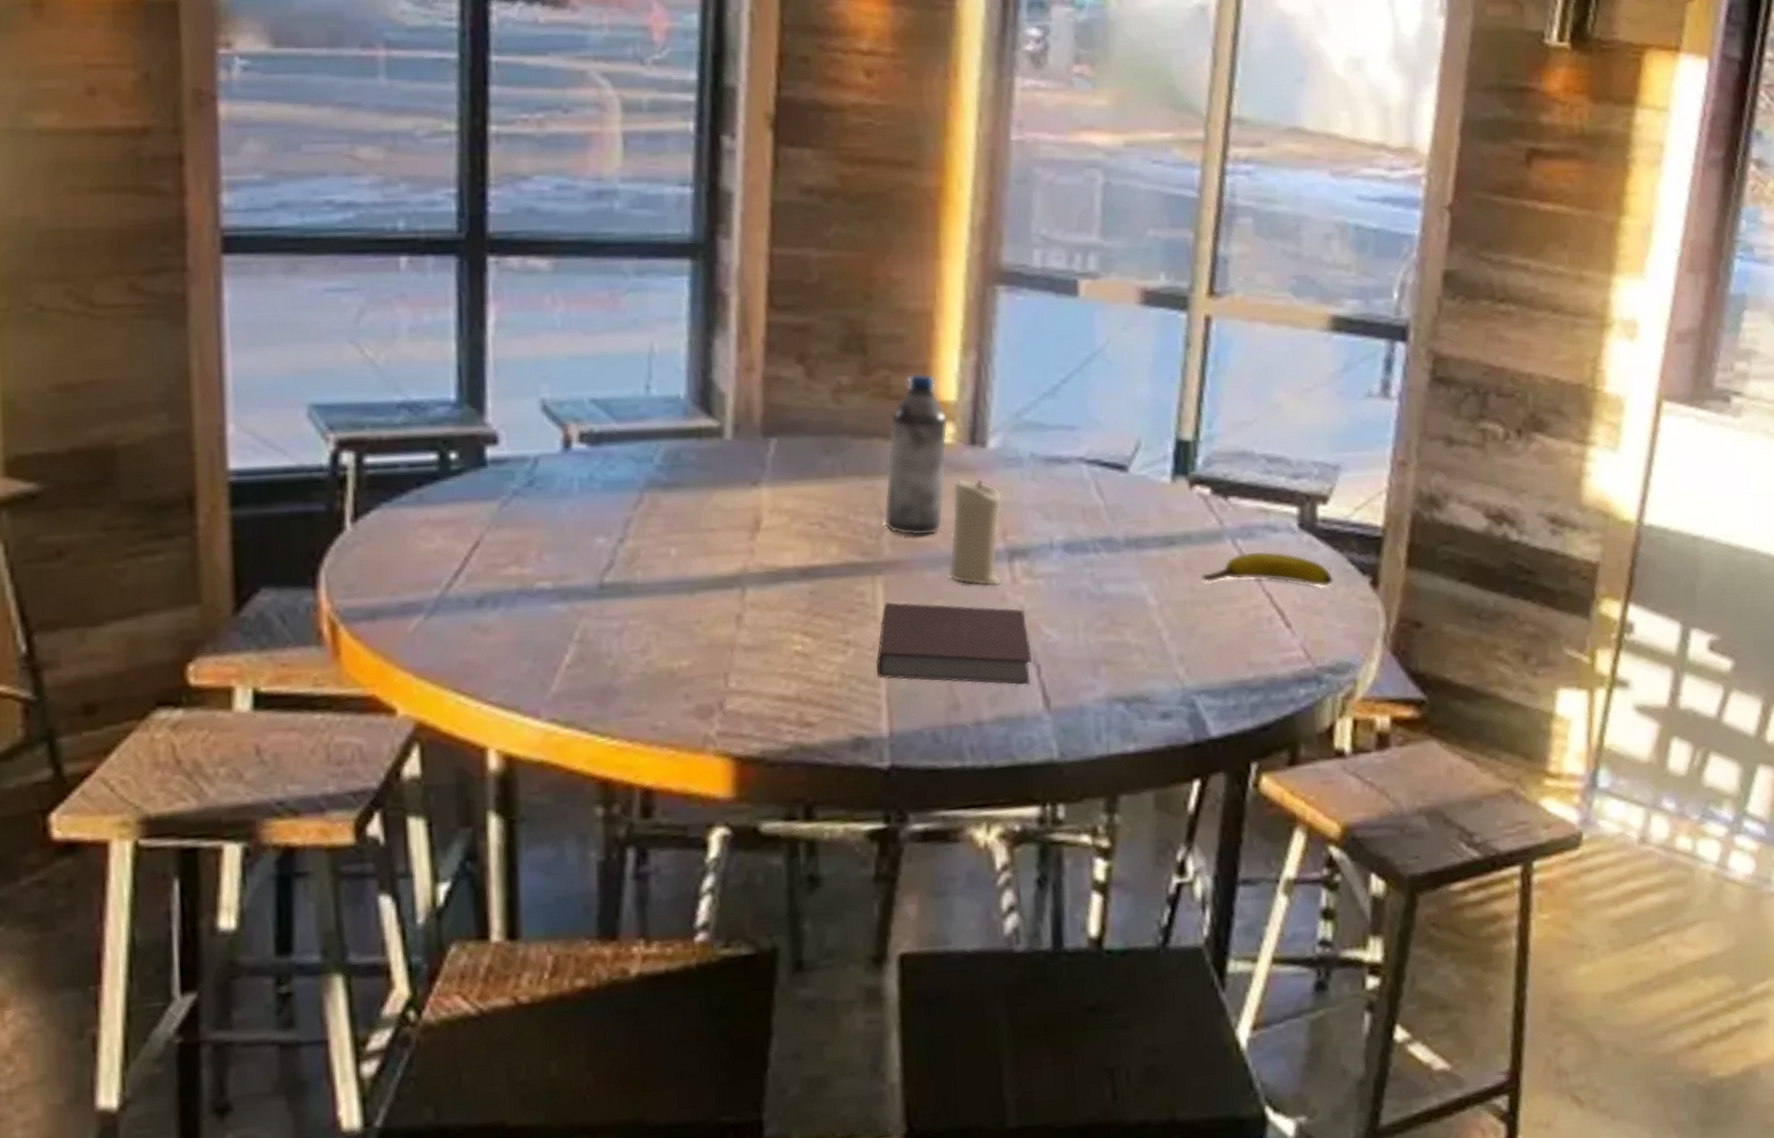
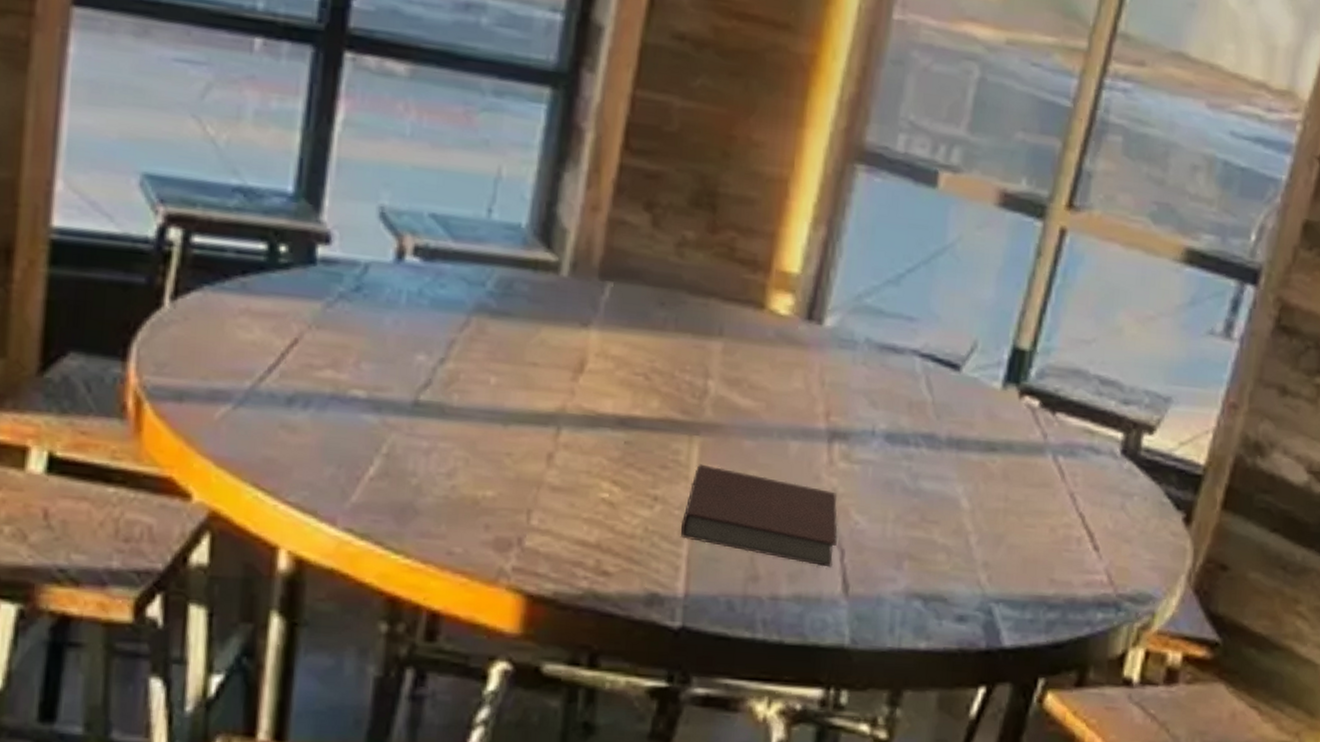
water bottle: present [883,373,949,537] -> none [709,240,789,405]
candle: present [948,479,1002,587] -> none [766,352,831,464]
banana: present [1202,551,1333,587] -> none [1017,470,1148,516]

